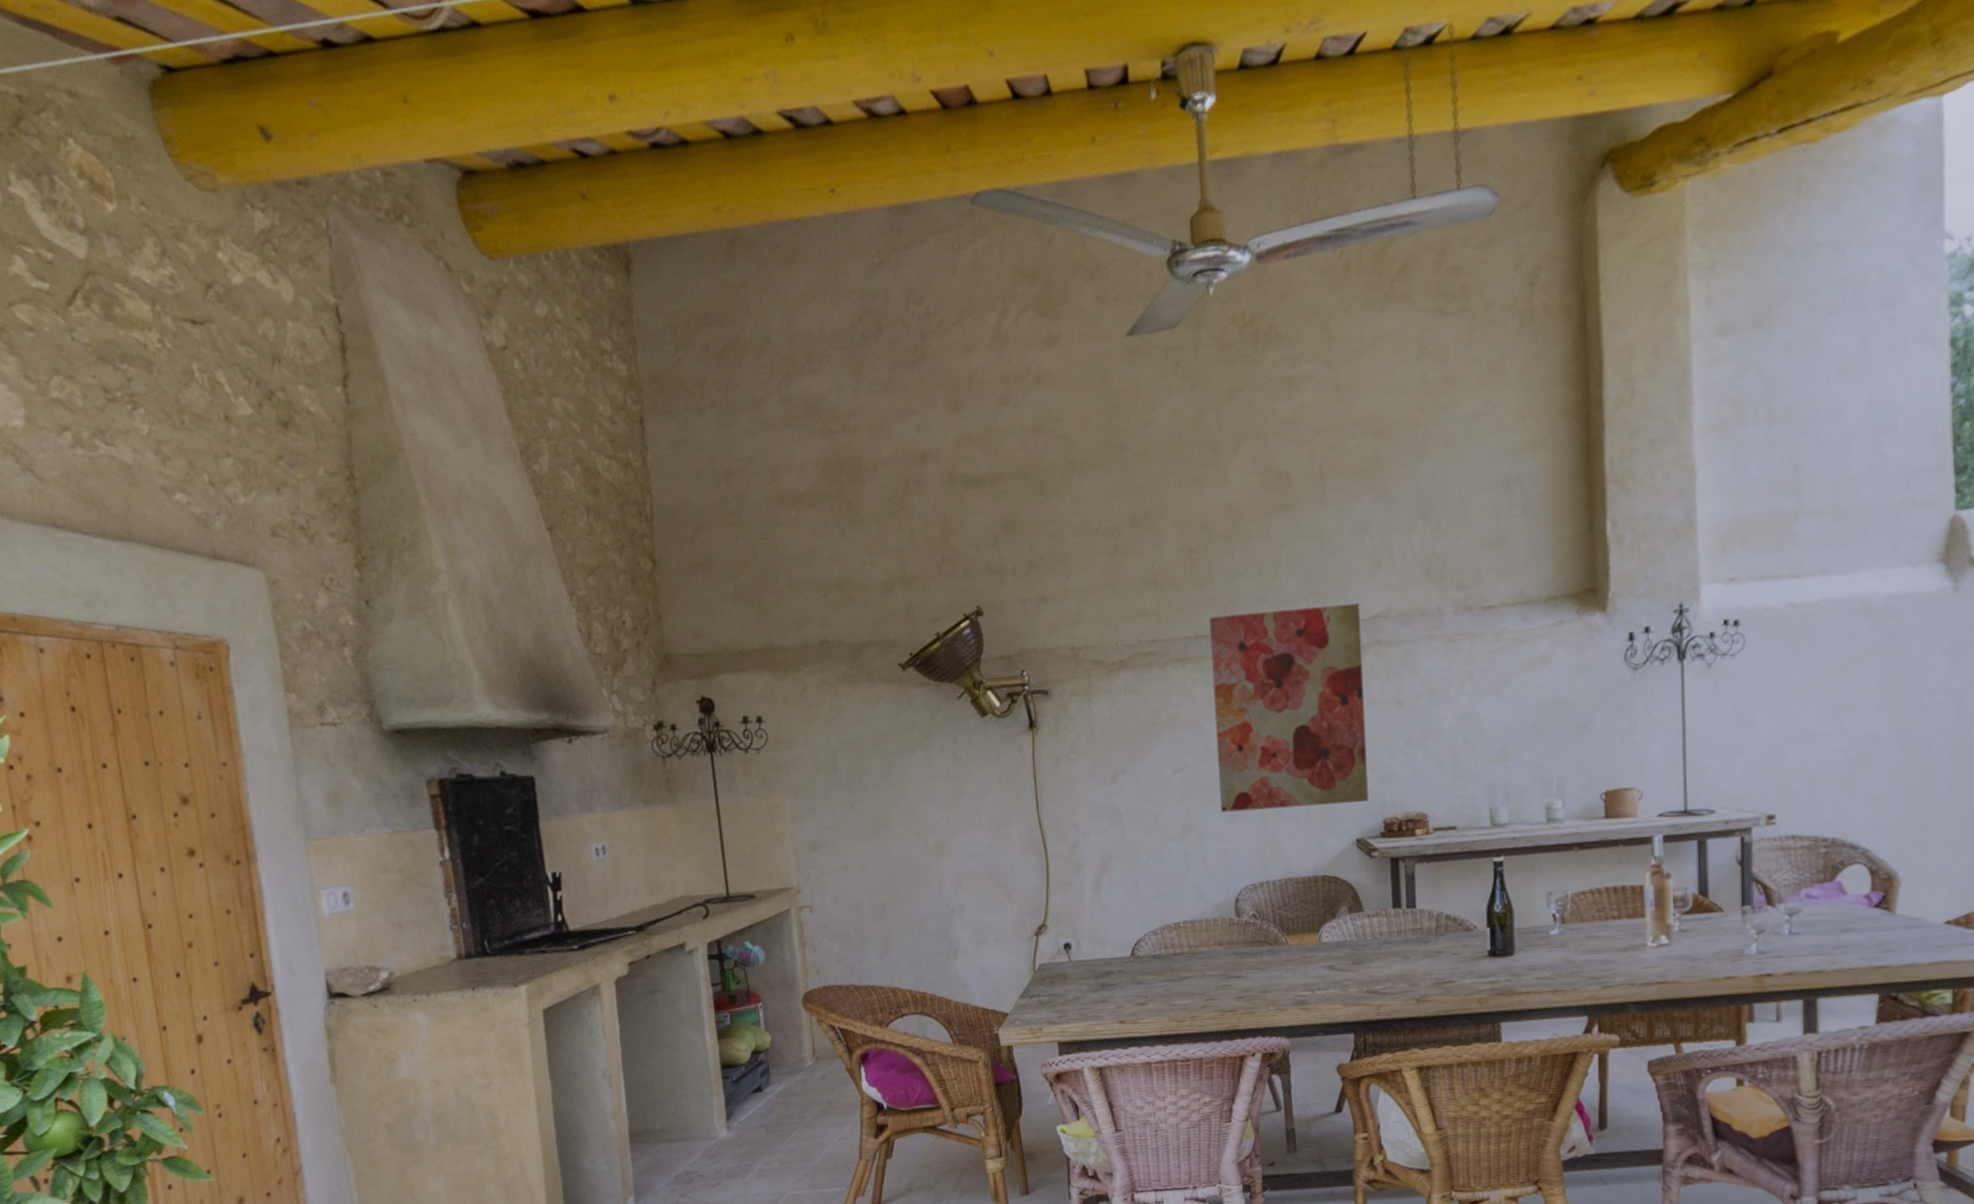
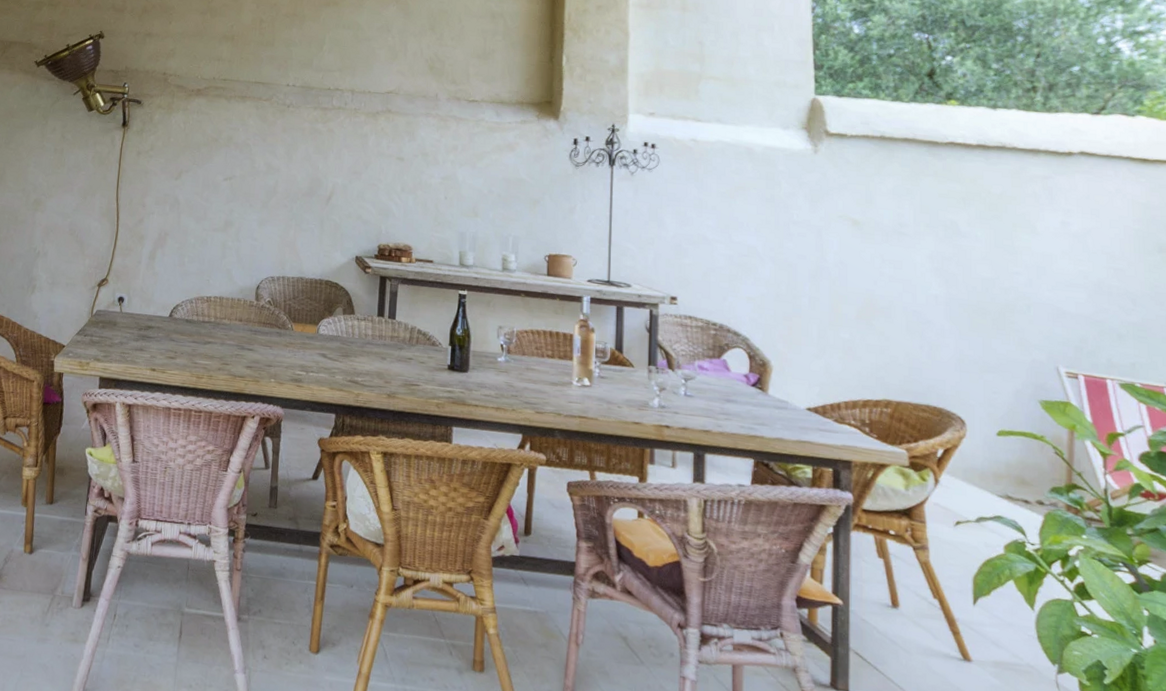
wall art: present [1209,603,1368,813] -> none [255,70,379,229]

